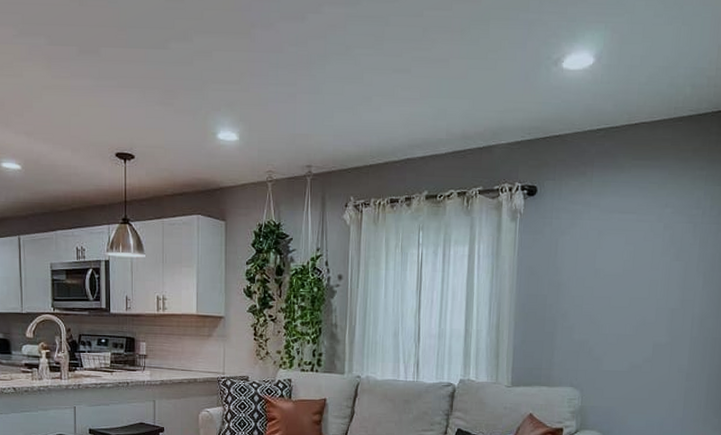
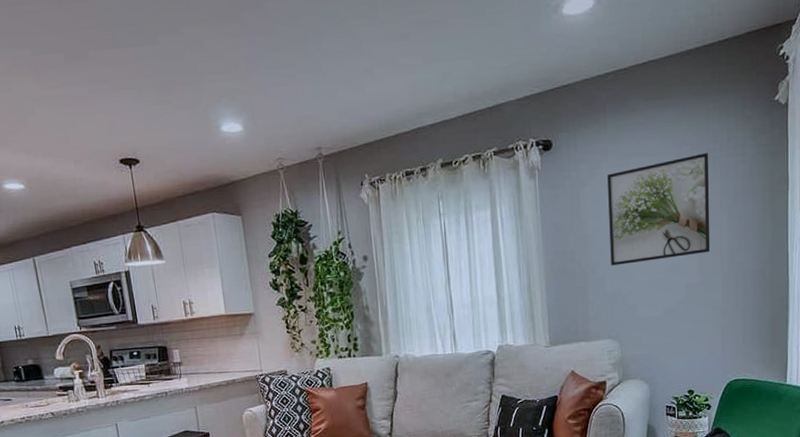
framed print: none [581,217,691,316] -> present [607,153,711,266]

